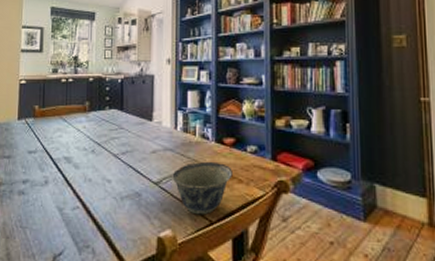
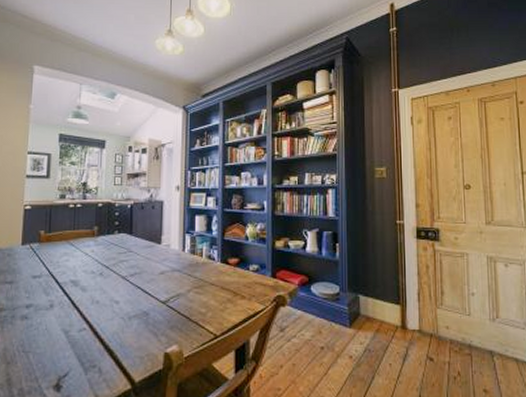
bowl: present [172,161,232,215] -> none [179,280,236,330]

